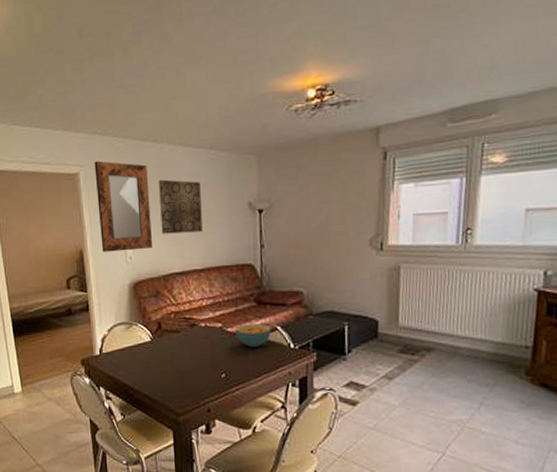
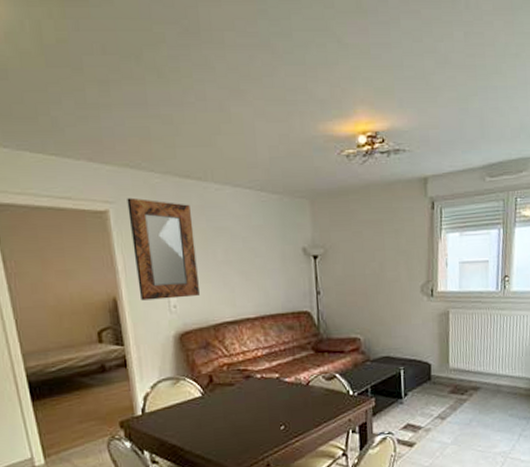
wall art: present [159,179,203,234] -> none [204,221,255,281]
cereal bowl: present [235,323,271,348] -> none [293,372,330,397]

